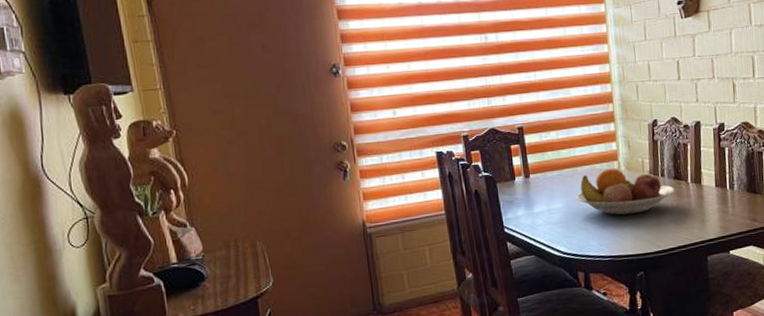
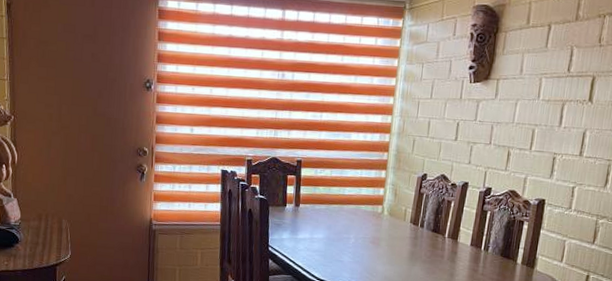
fruit bowl: present [576,168,675,215] -> none [337,211,431,257]

